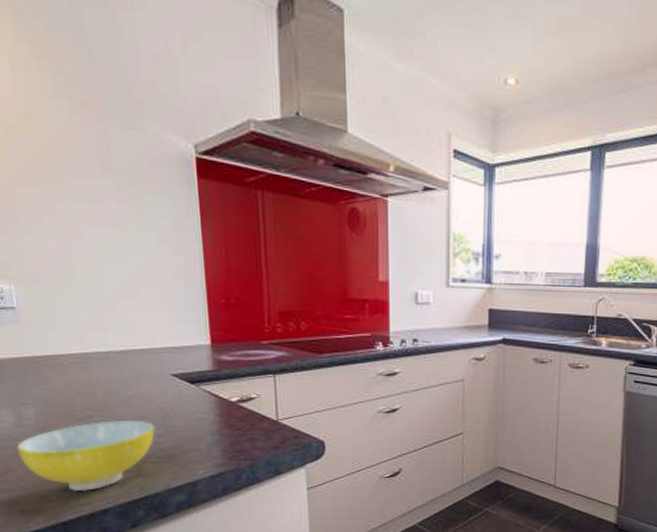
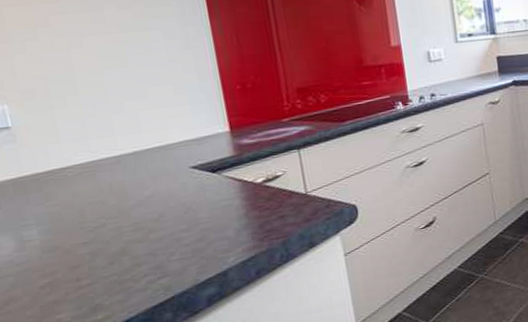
bowl: present [16,420,156,492] -> none [19,219,178,308]

